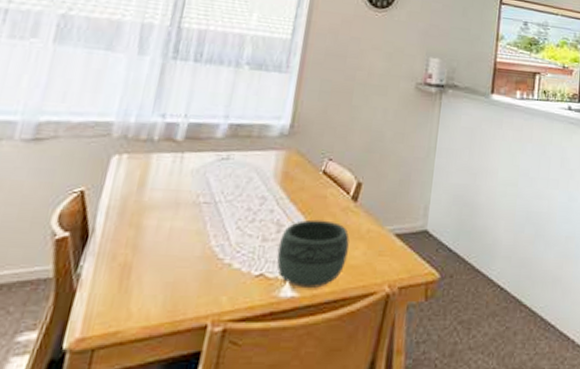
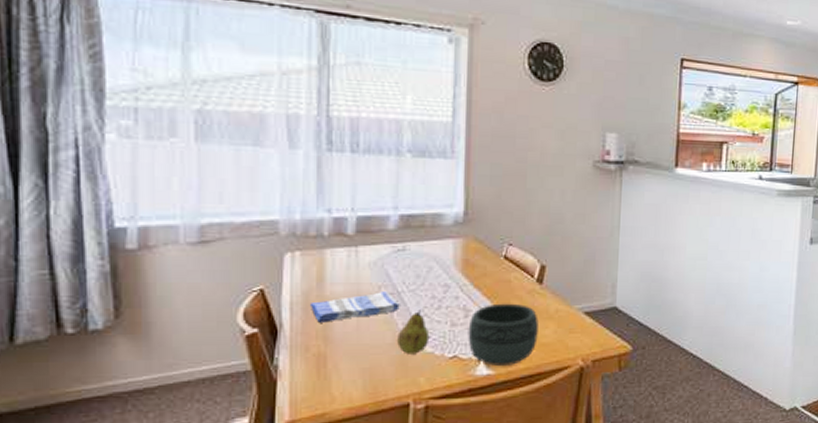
dish towel: none [125,200,217,230] -> present [309,292,401,323]
fruit: none [205,221,240,270] -> present [396,310,430,355]

